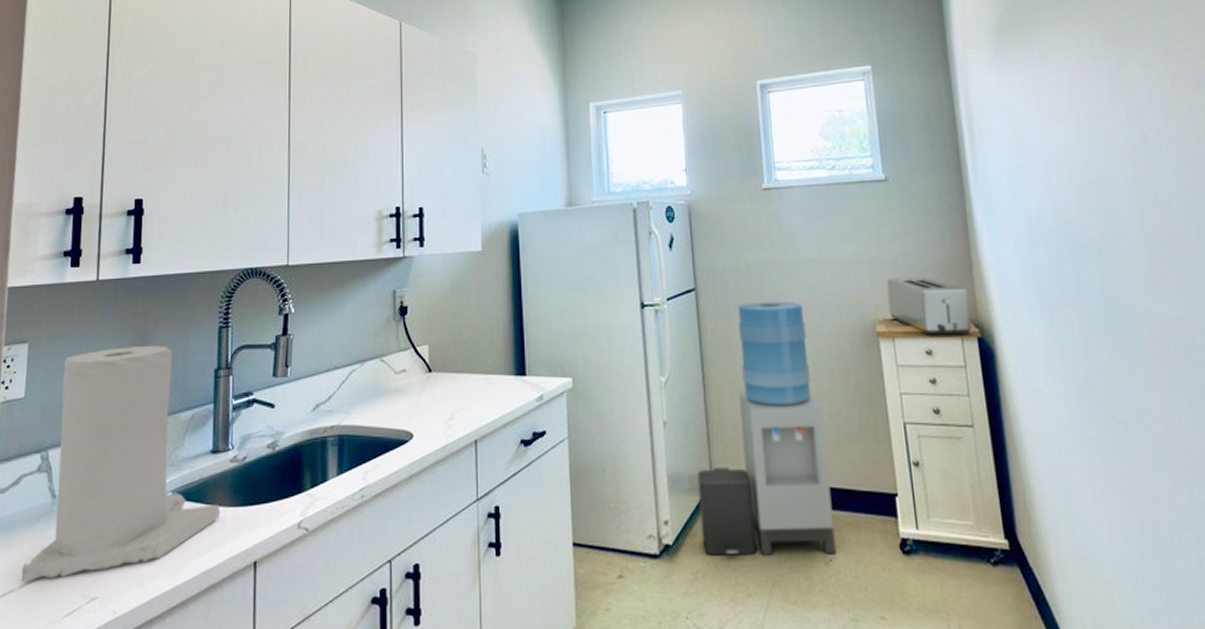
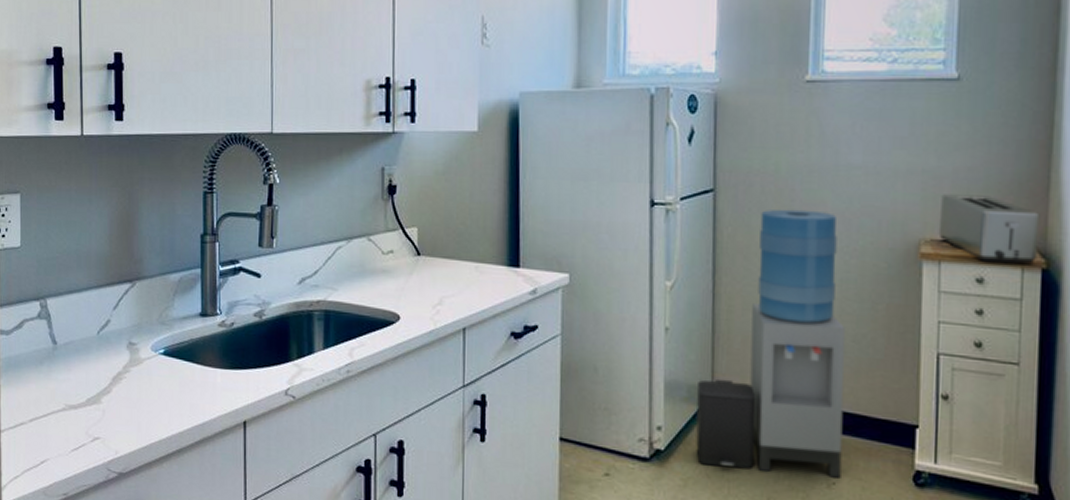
paper towel: present [21,345,221,583] -> none [30,205,211,417]

